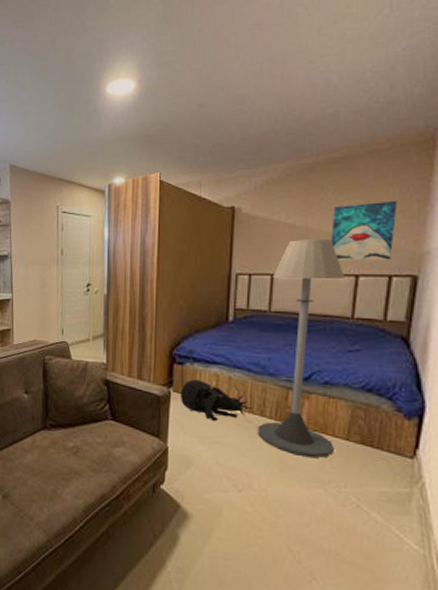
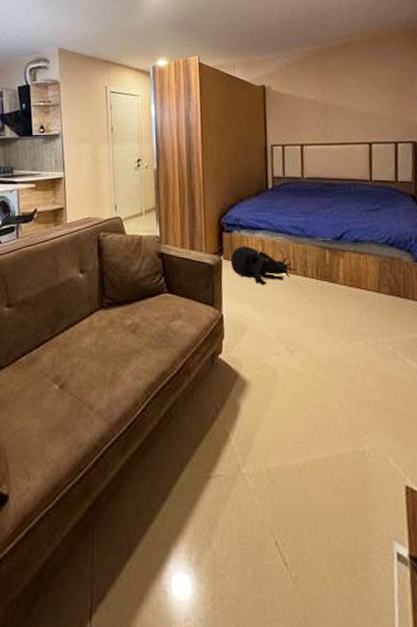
floor lamp: present [258,240,345,458] -> none [302,113,369,313]
wall art: present [331,200,398,261] -> none [345,79,396,131]

